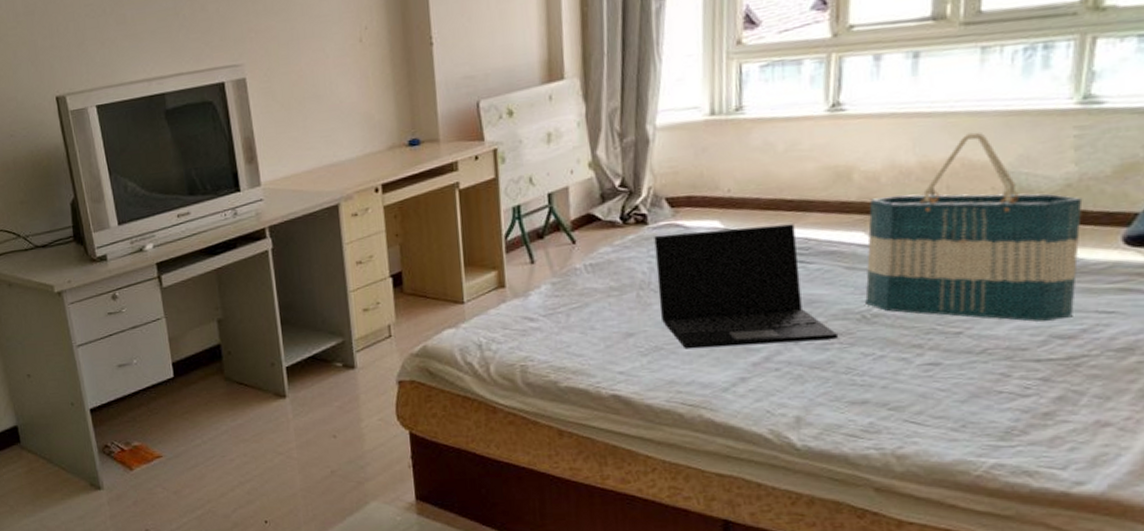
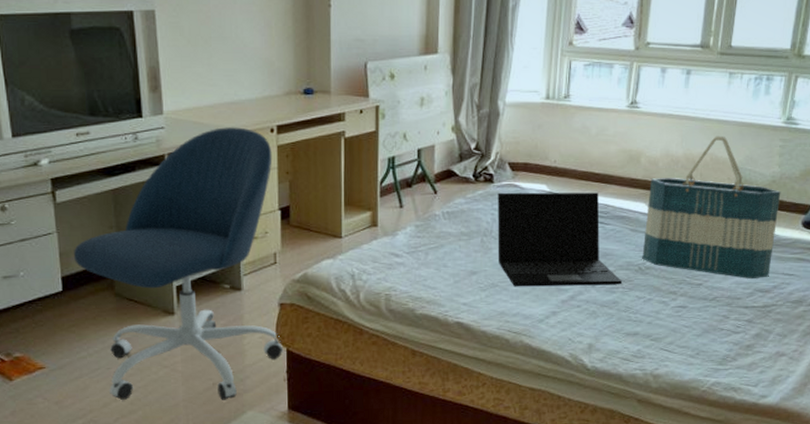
office chair: none [181,190,406,490] -> present [73,127,284,400]

